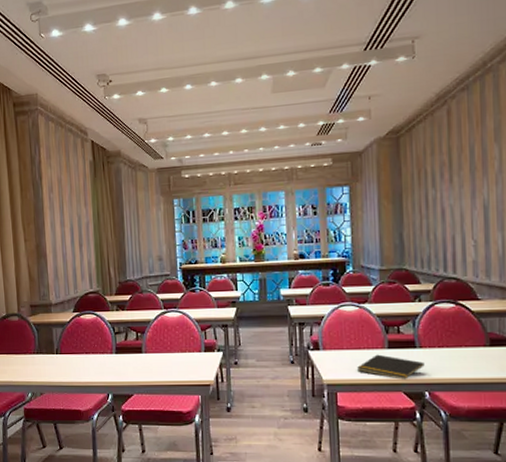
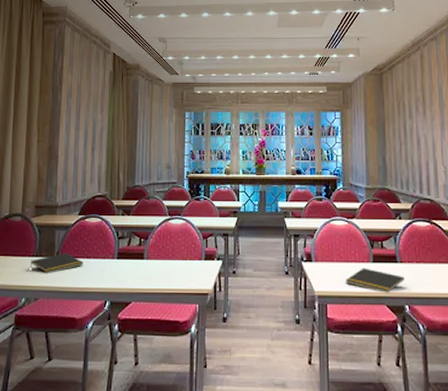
notepad: none [32,349,83,369] -> present [31,253,84,273]

